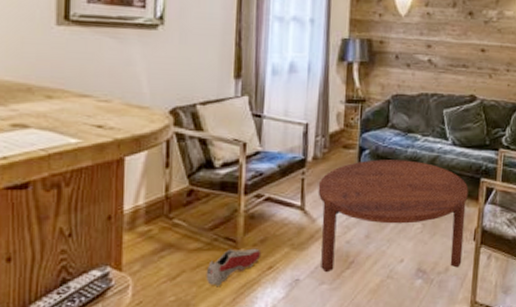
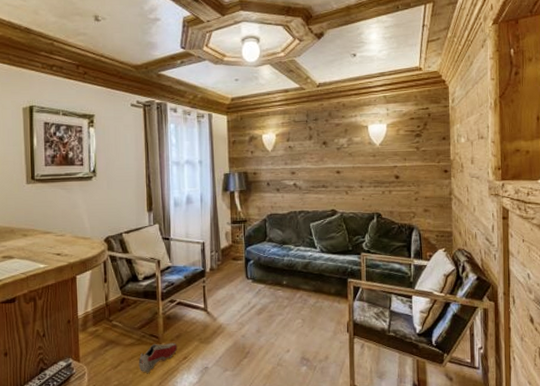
coffee table: present [317,159,469,273] -> none [216,267,339,362]

